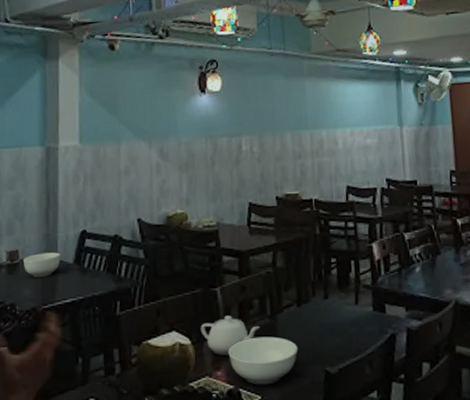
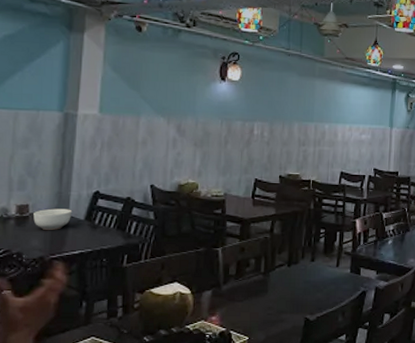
teapot: present [200,315,260,355] -> none [200,271,253,304]
bowl: present [228,336,298,385] -> none [223,290,285,328]

